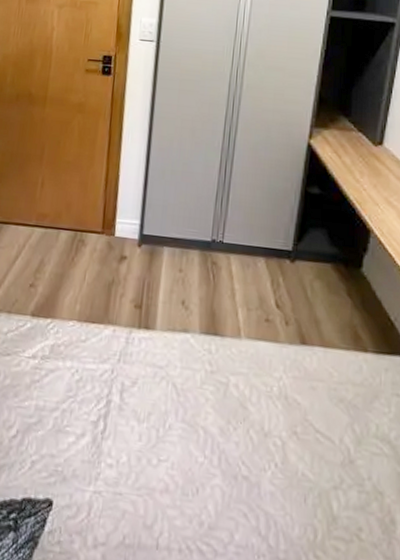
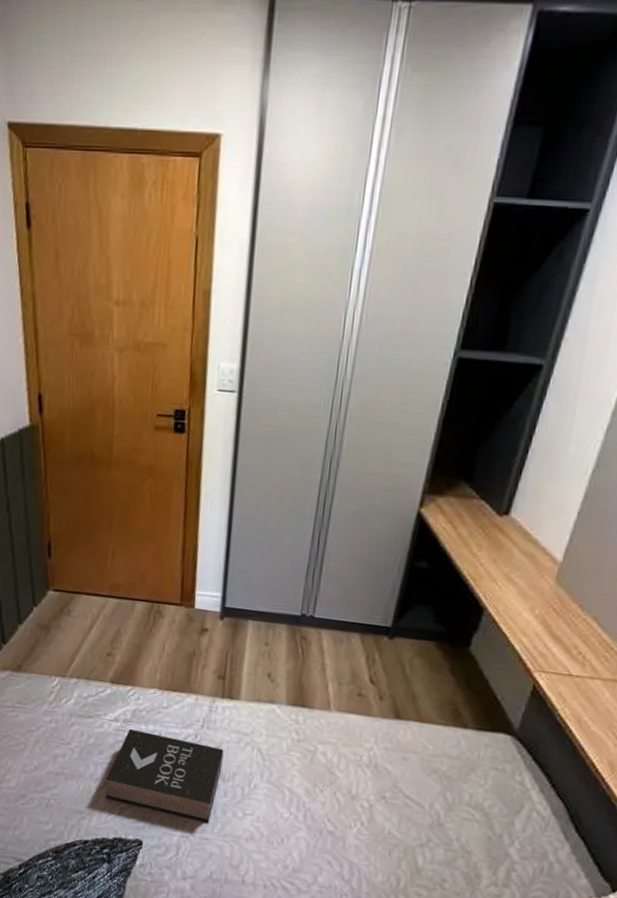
book: none [17,367,140,474] -> present [105,729,224,823]

